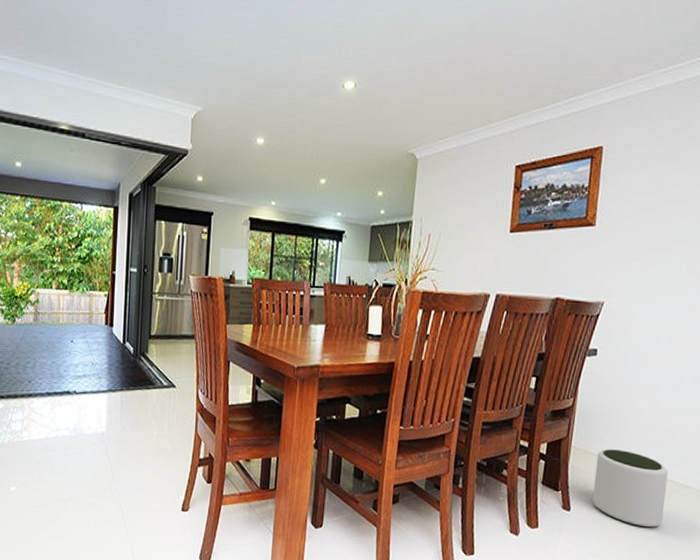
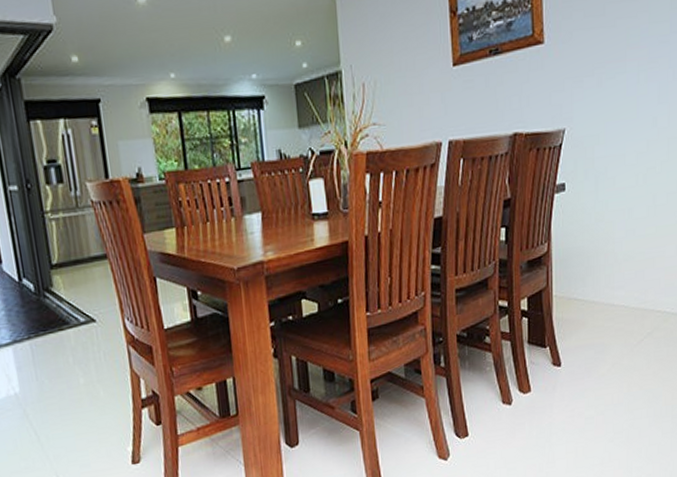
plant pot: present [592,449,669,527] -> none [580,288,655,367]

